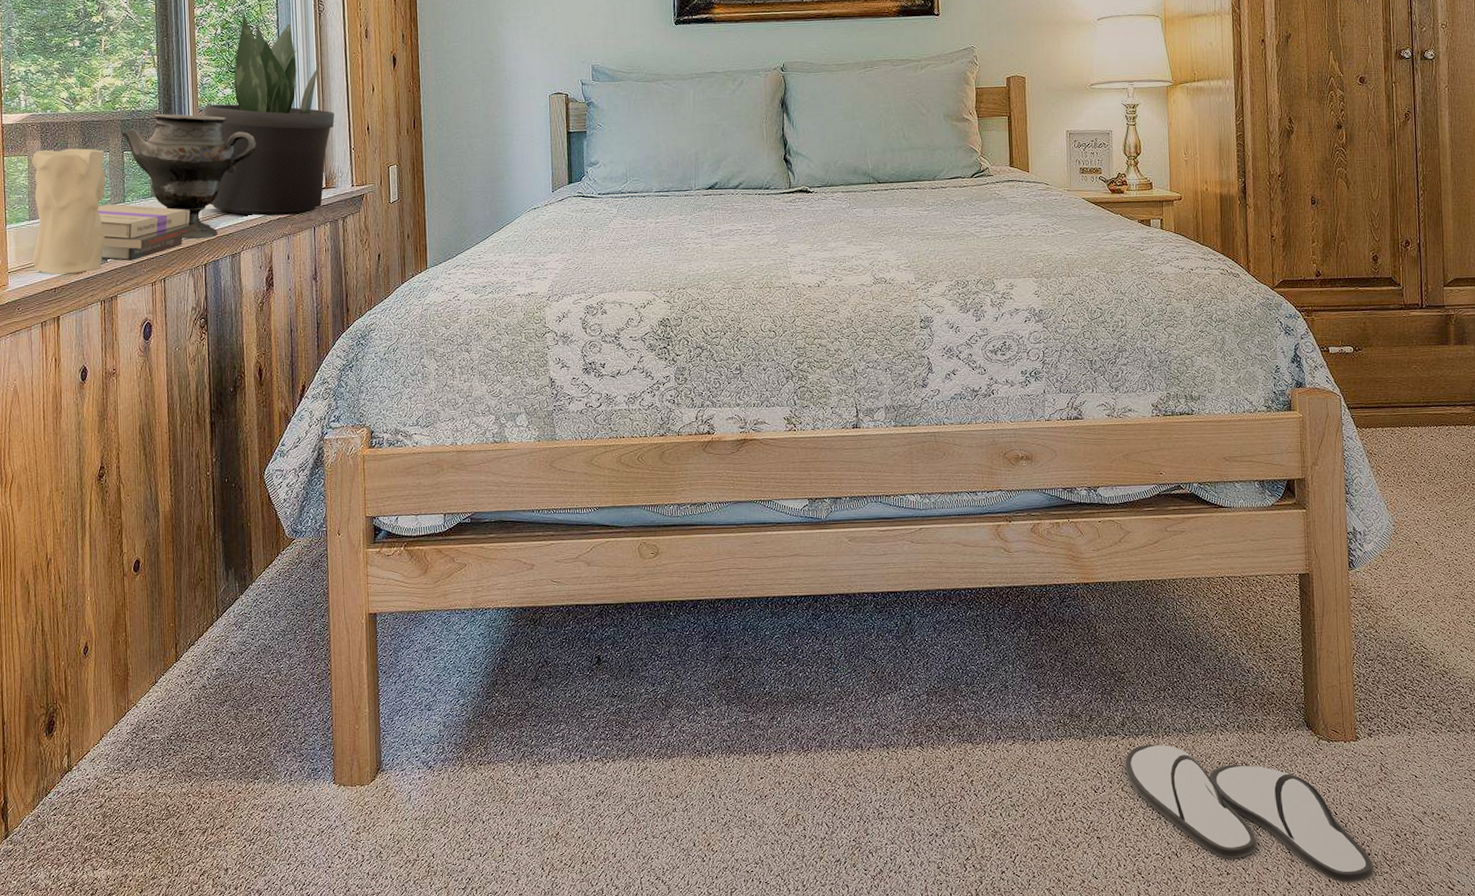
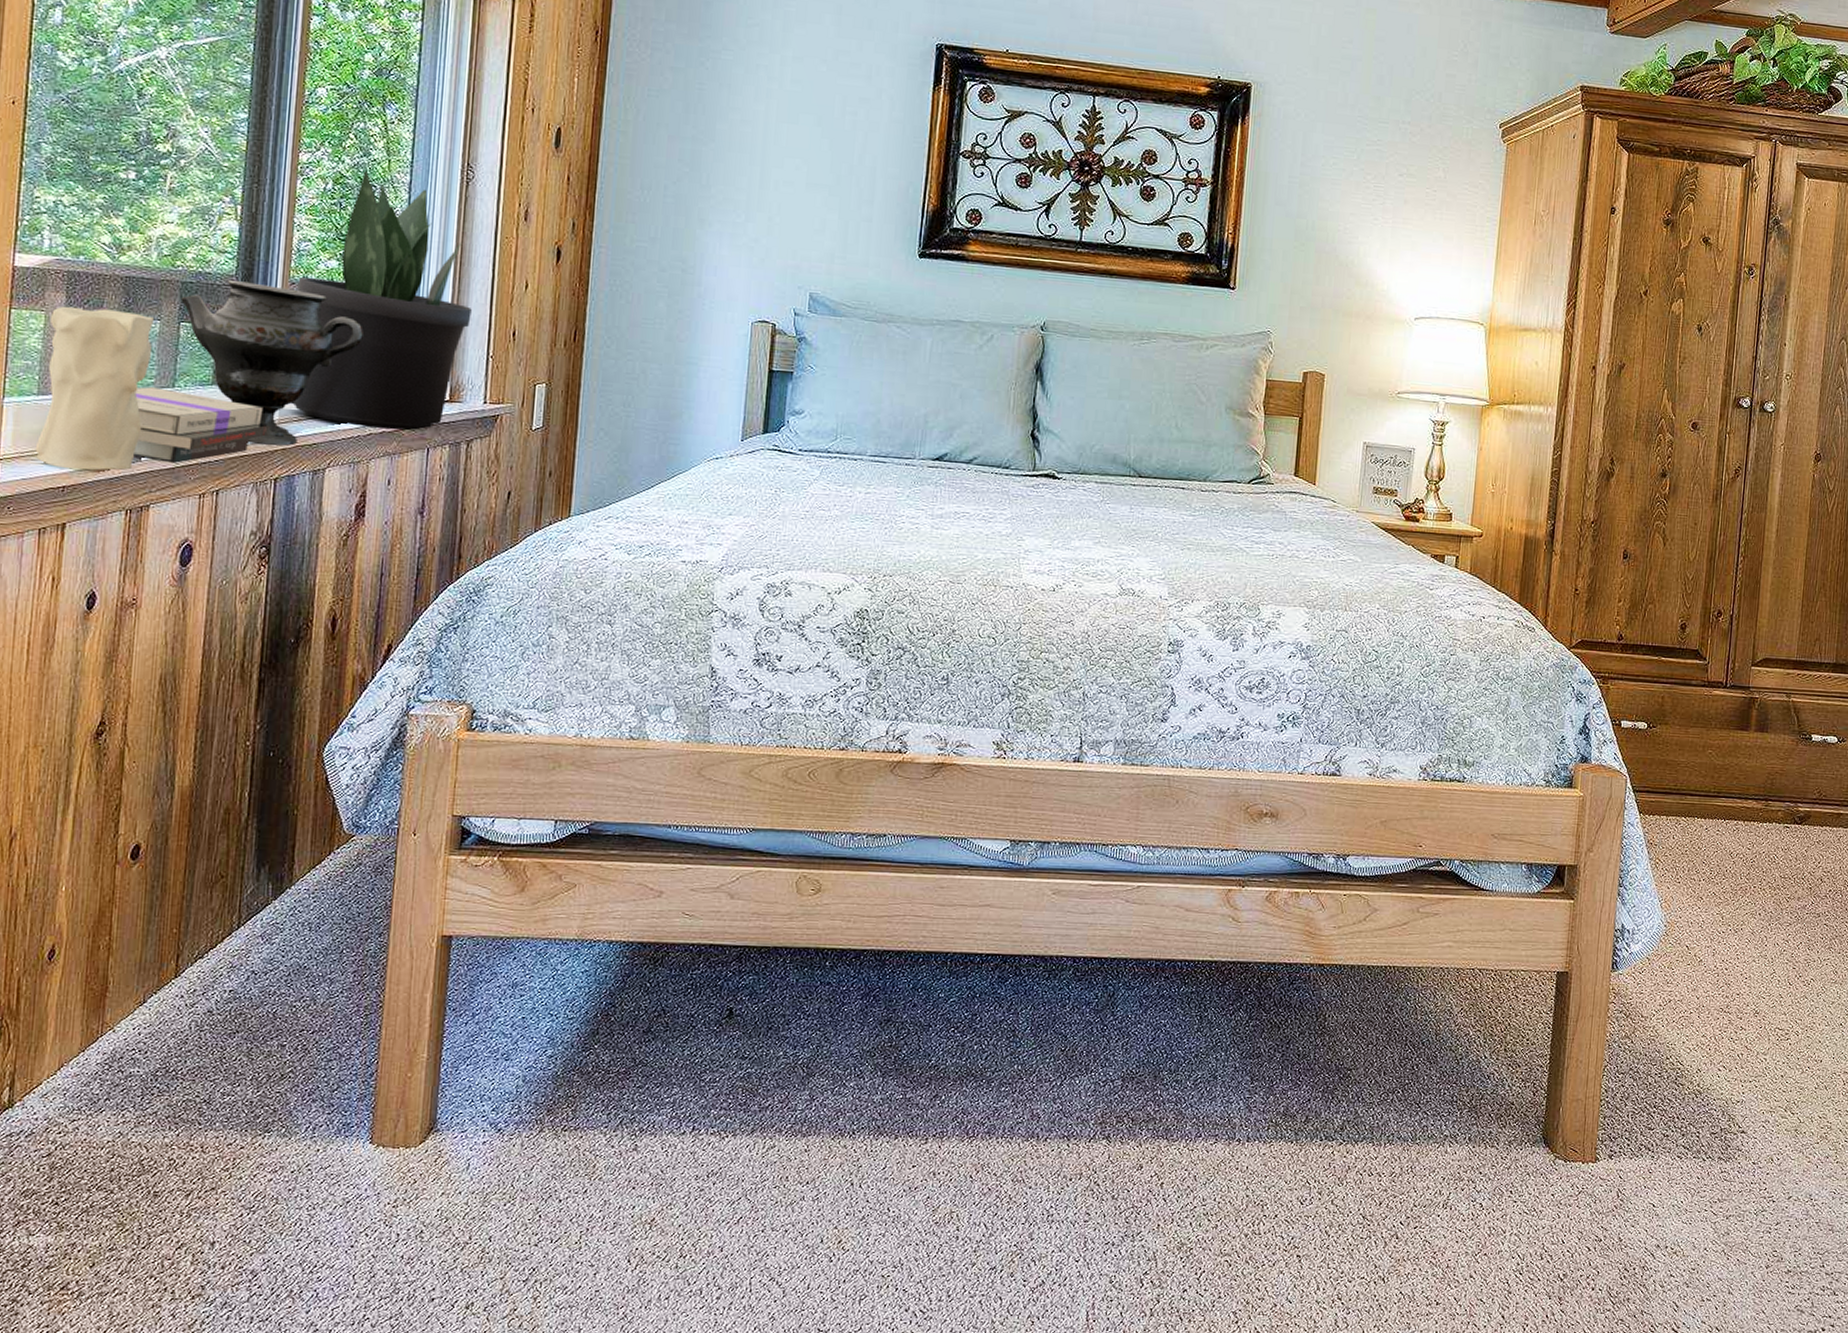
slippers: present [1125,744,1374,883] -> none [1338,1153,1597,1320]

